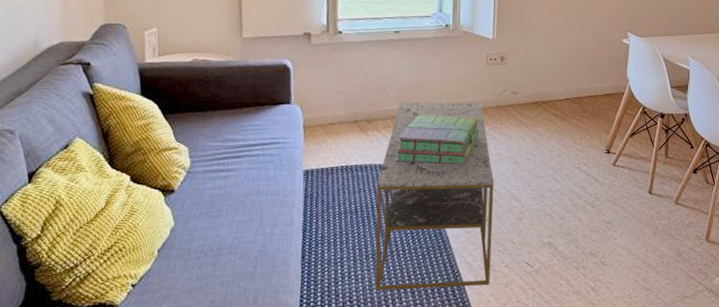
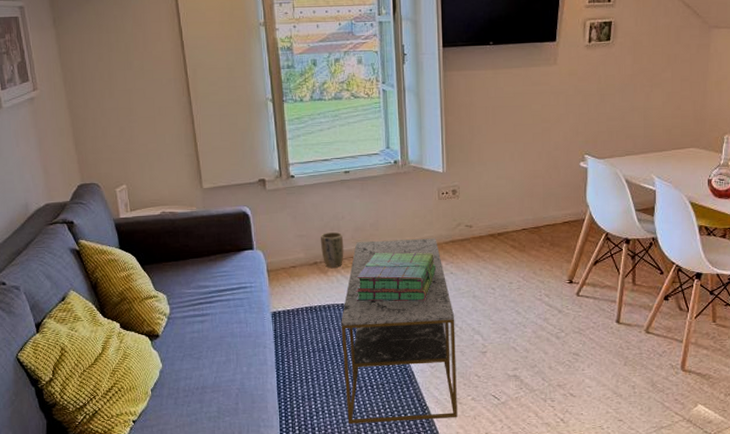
plant pot: none [363,90,388,127] -> present [321,231,344,268]

